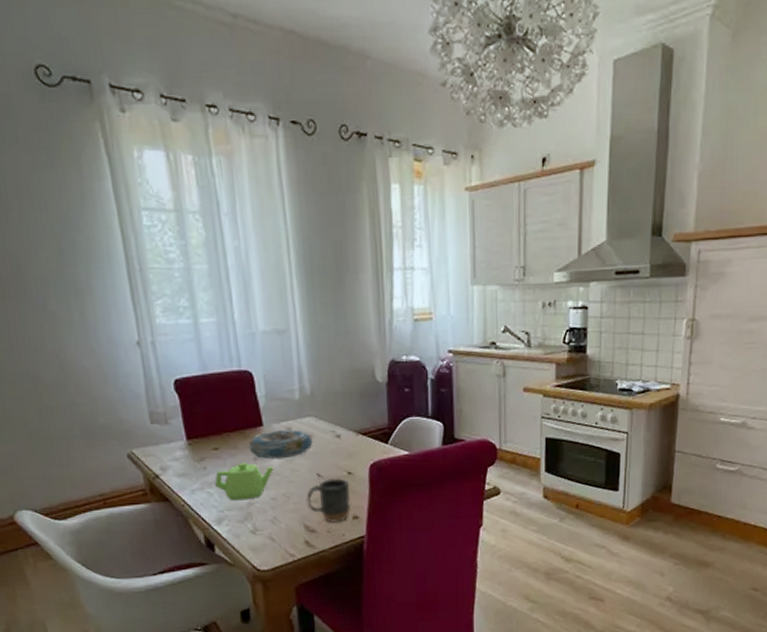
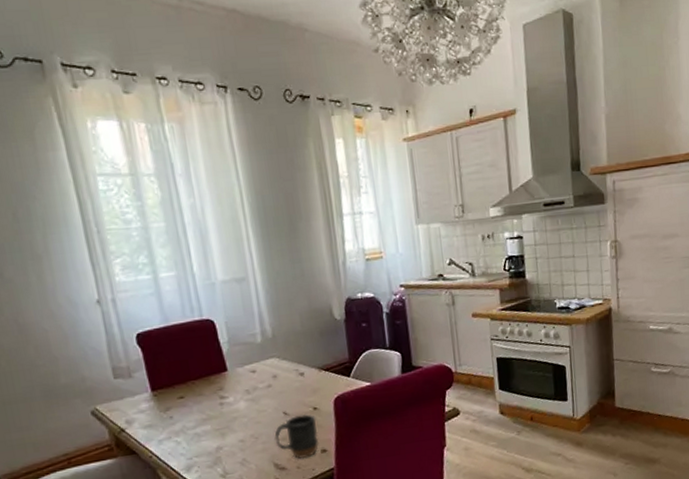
teapot: present [215,462,273,501] -> none [182,408,240,447]
decorative bowl: present [248,428,313,460] -> none [213,371,278,404]

